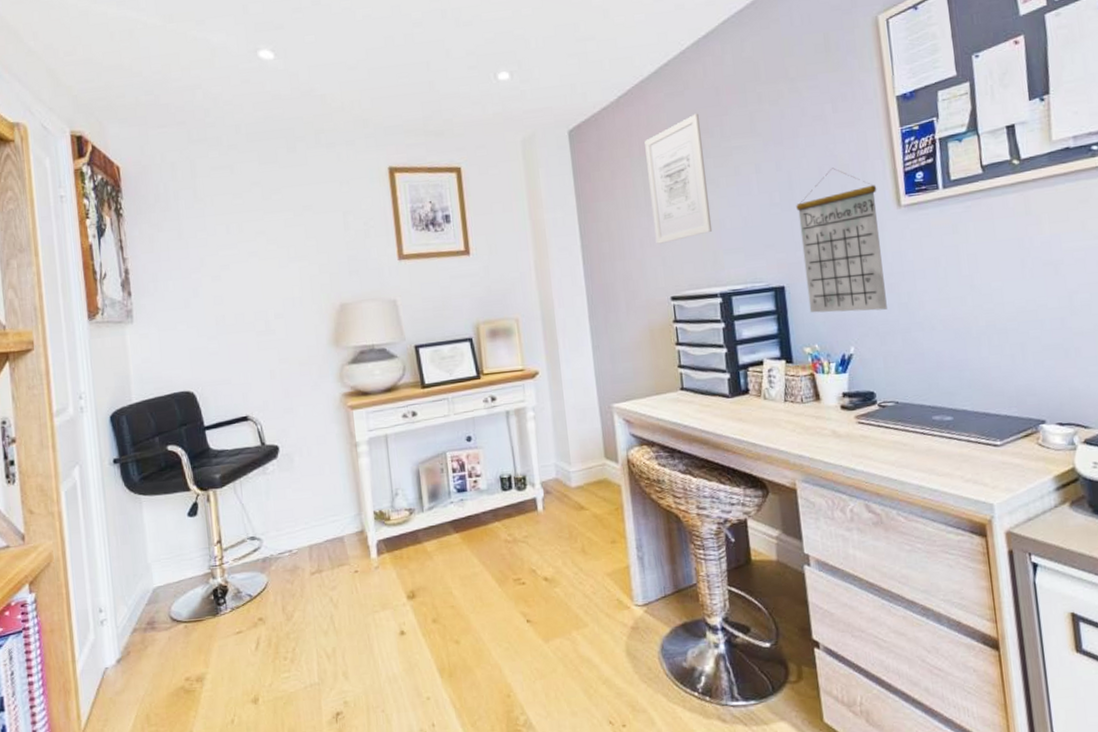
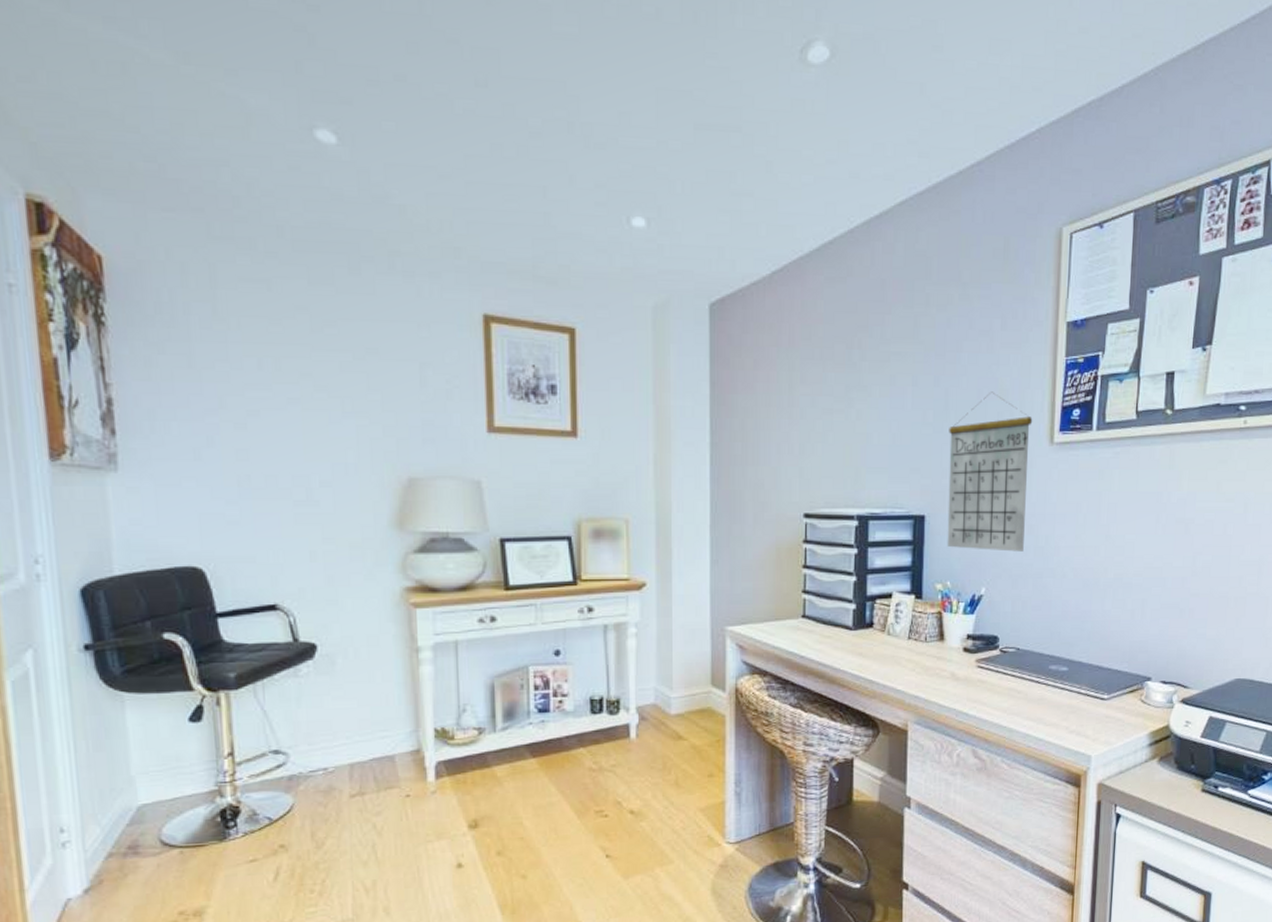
wall art: present [644,113,713,244] -> none [795,306,860,452]

